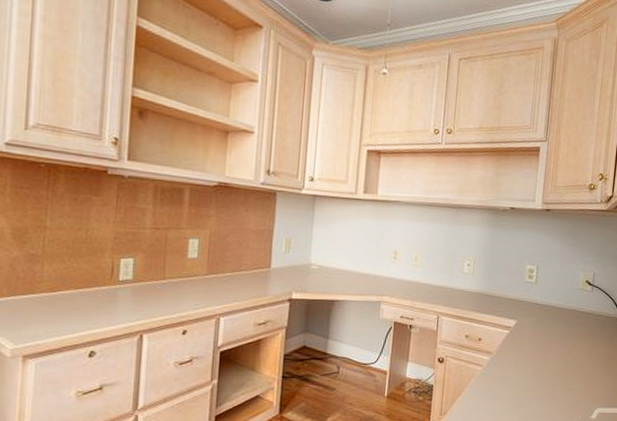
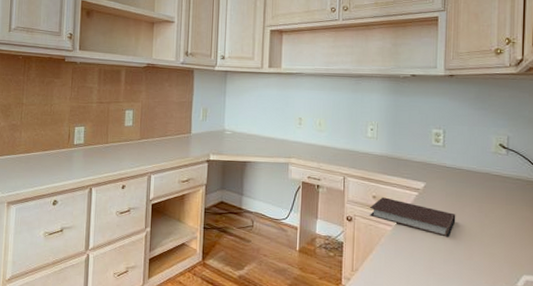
notebook: none [460,336,543,375] -> present [369,197,456,237]

